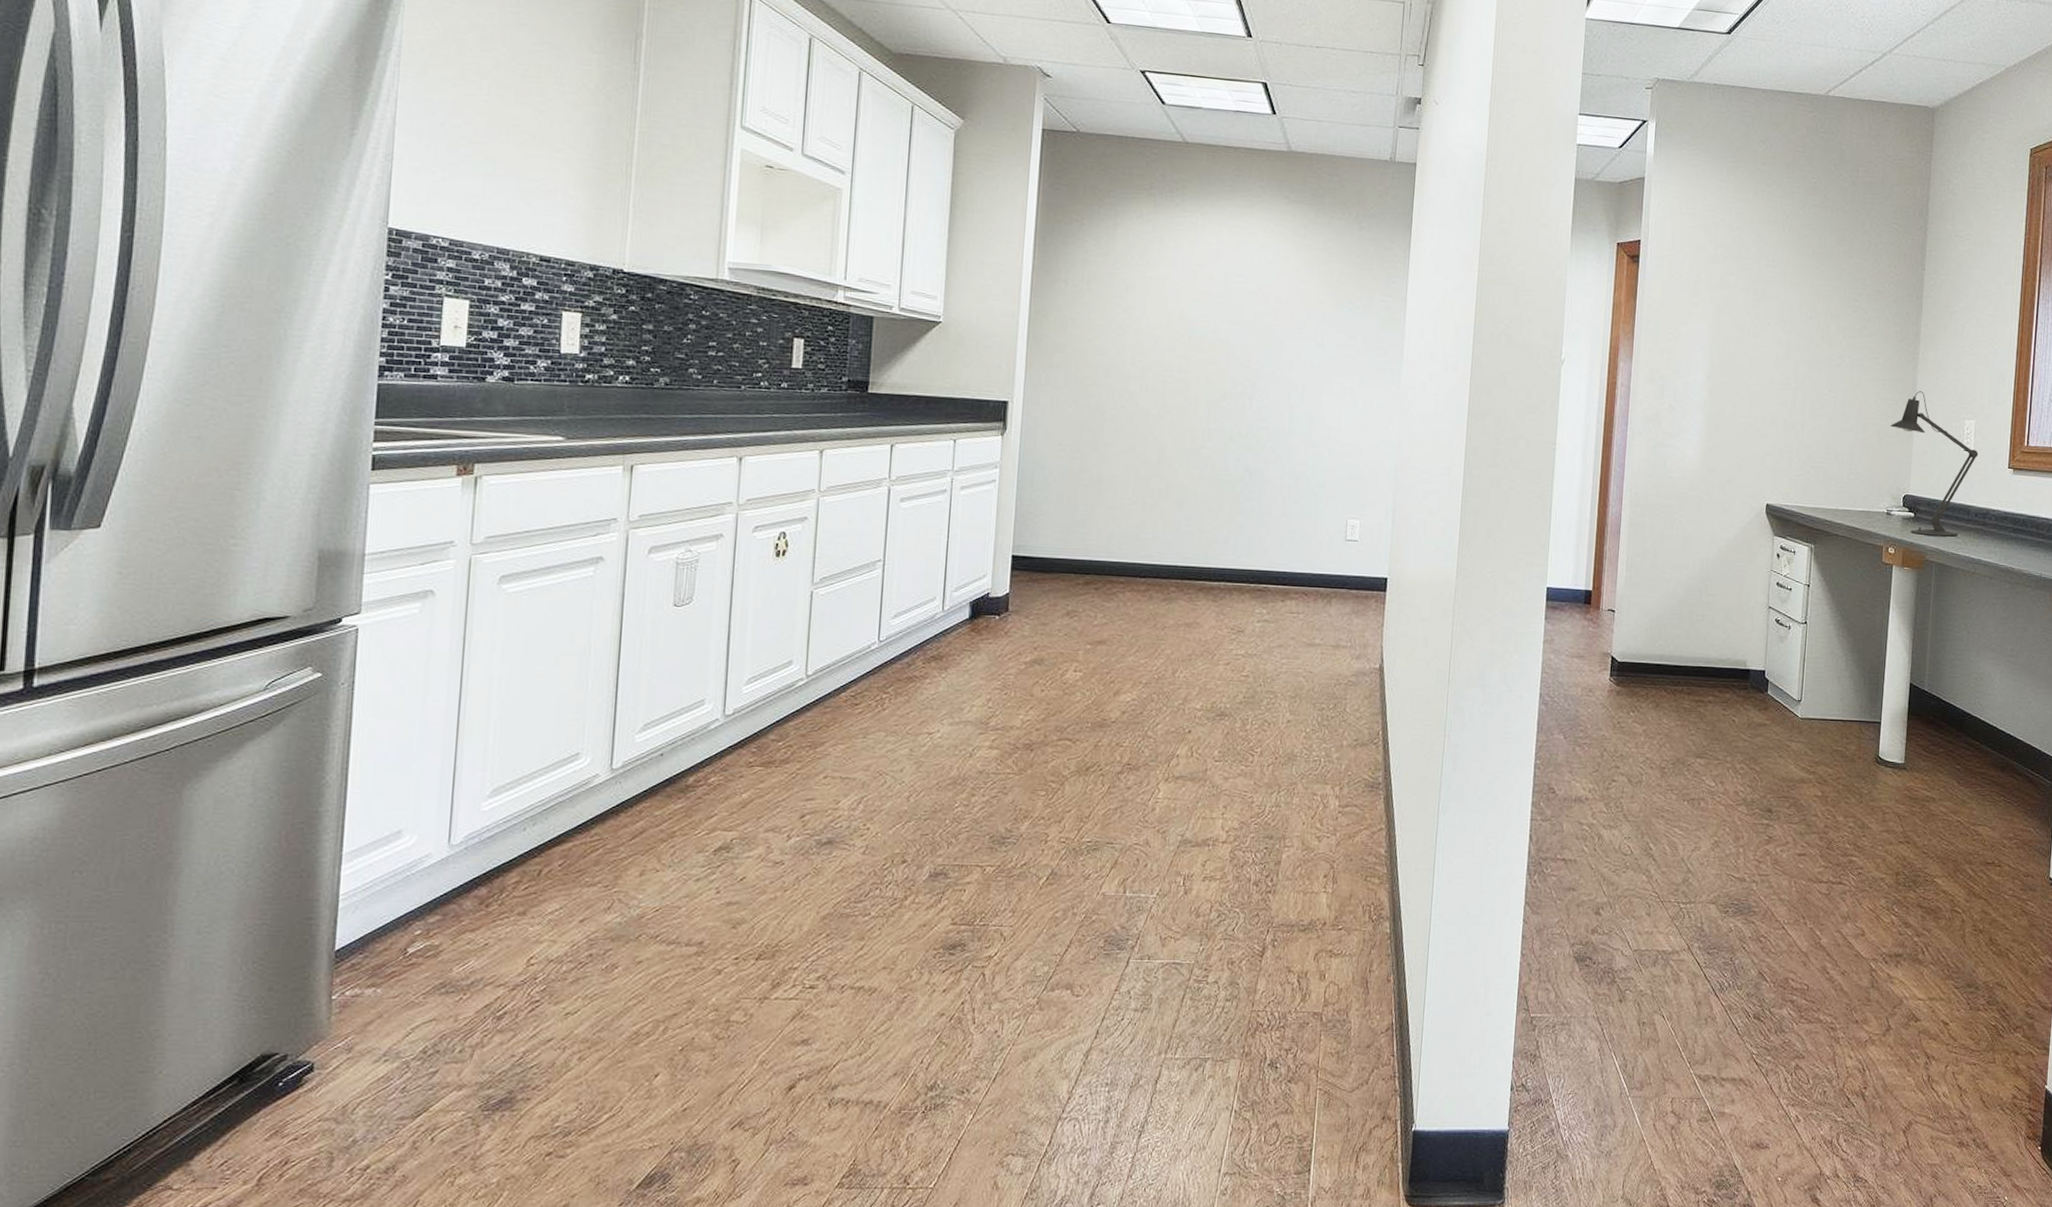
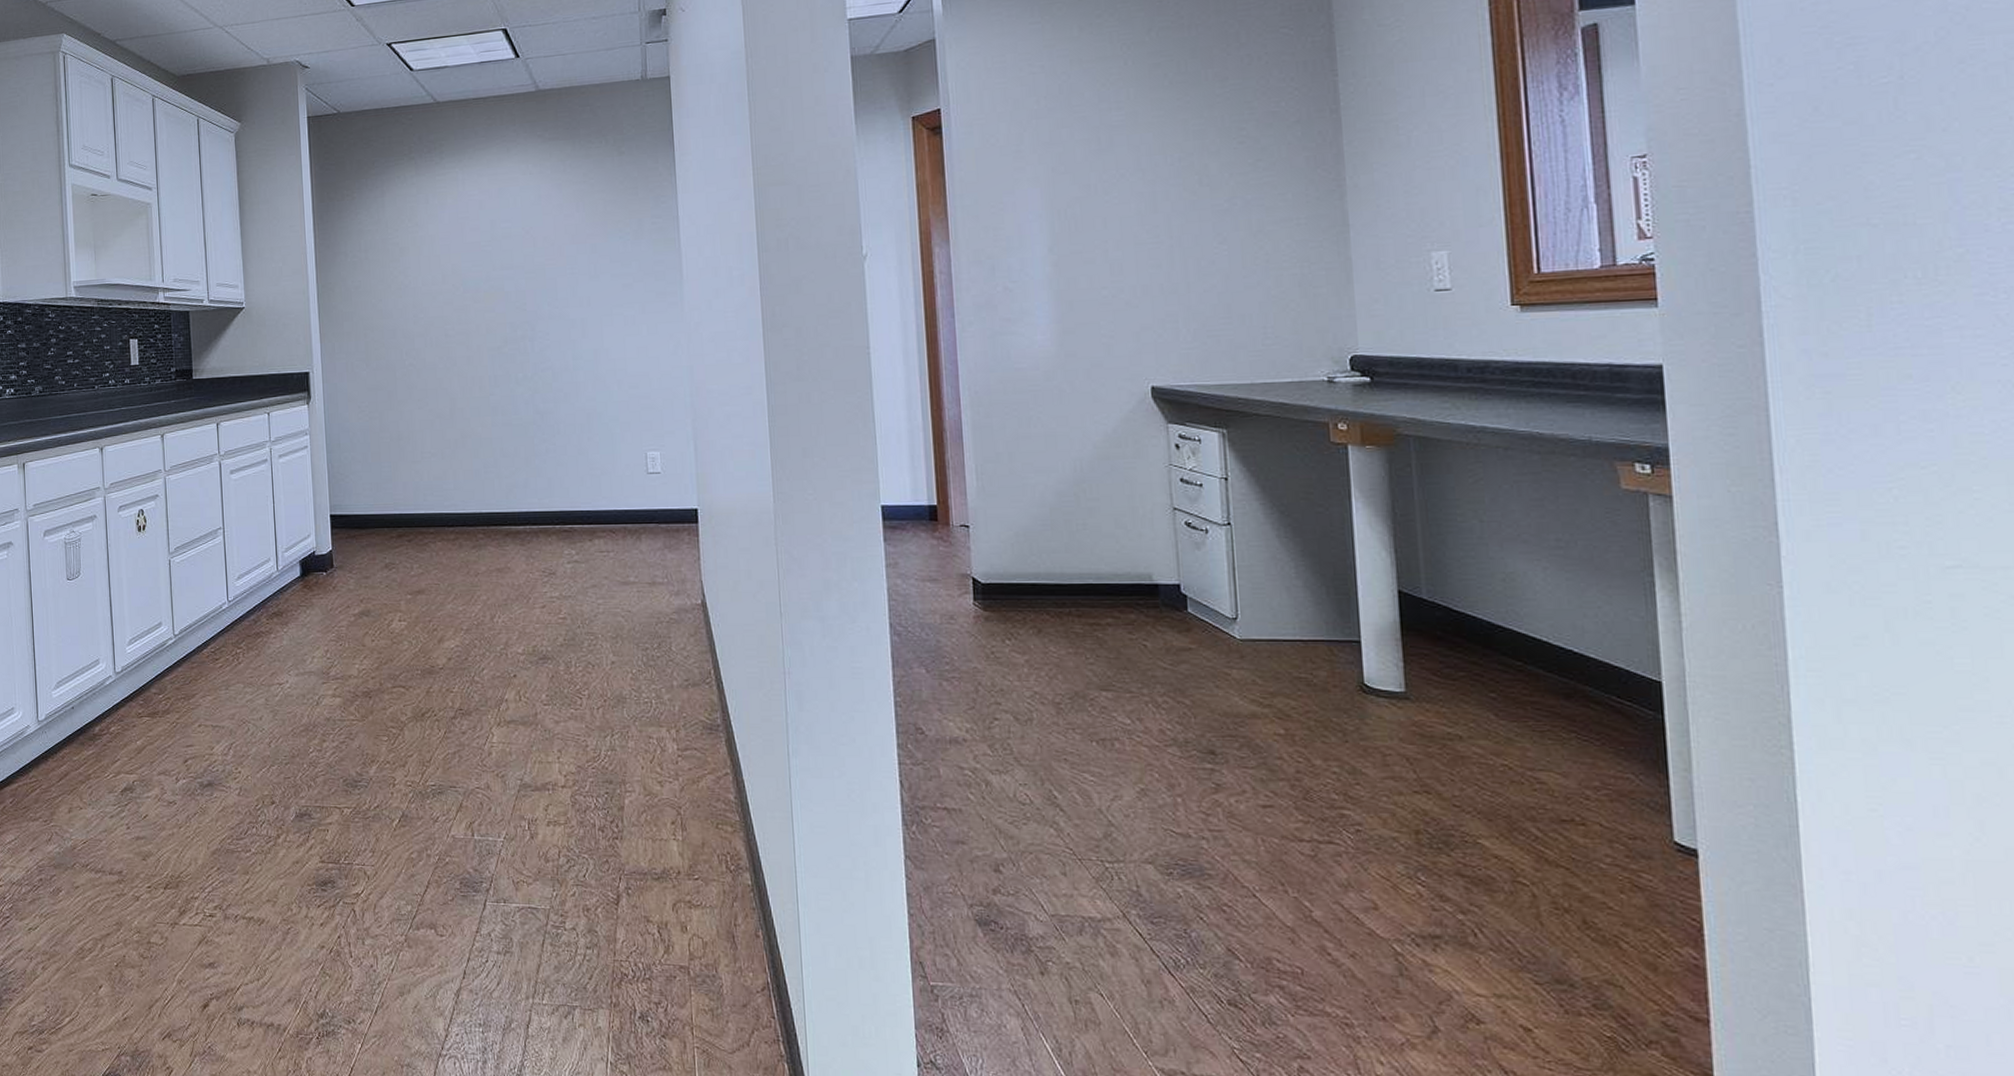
desk lamp: present [1890,391,1979,537] -> none [1316,225,1460,404]

